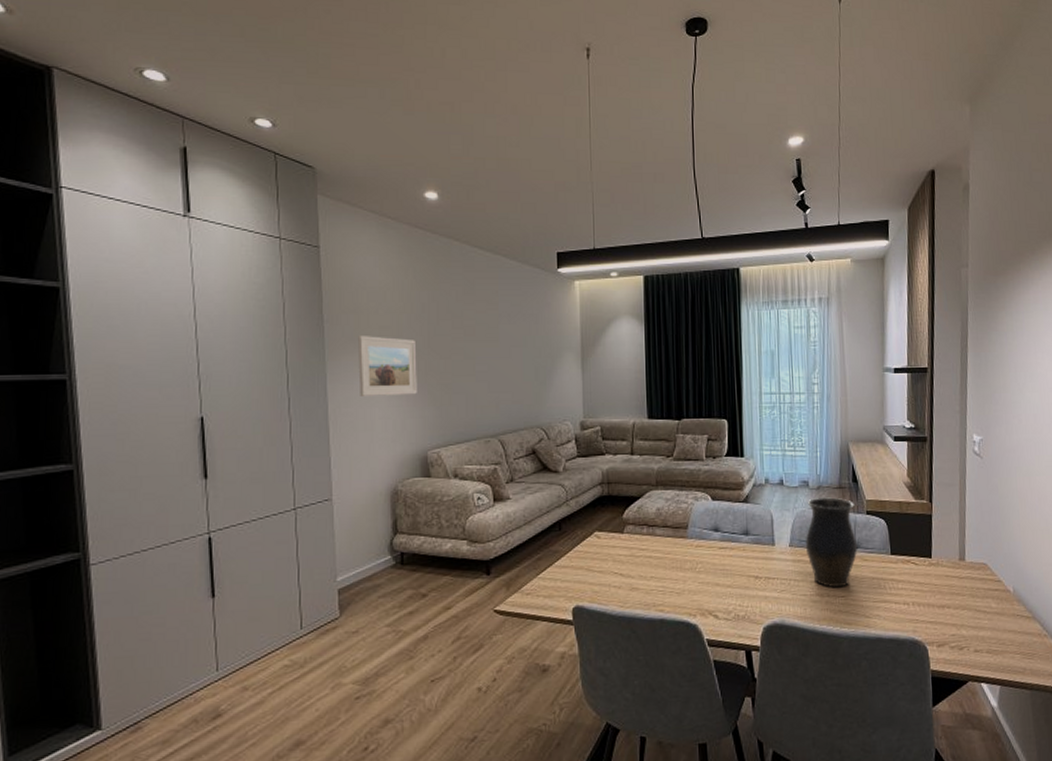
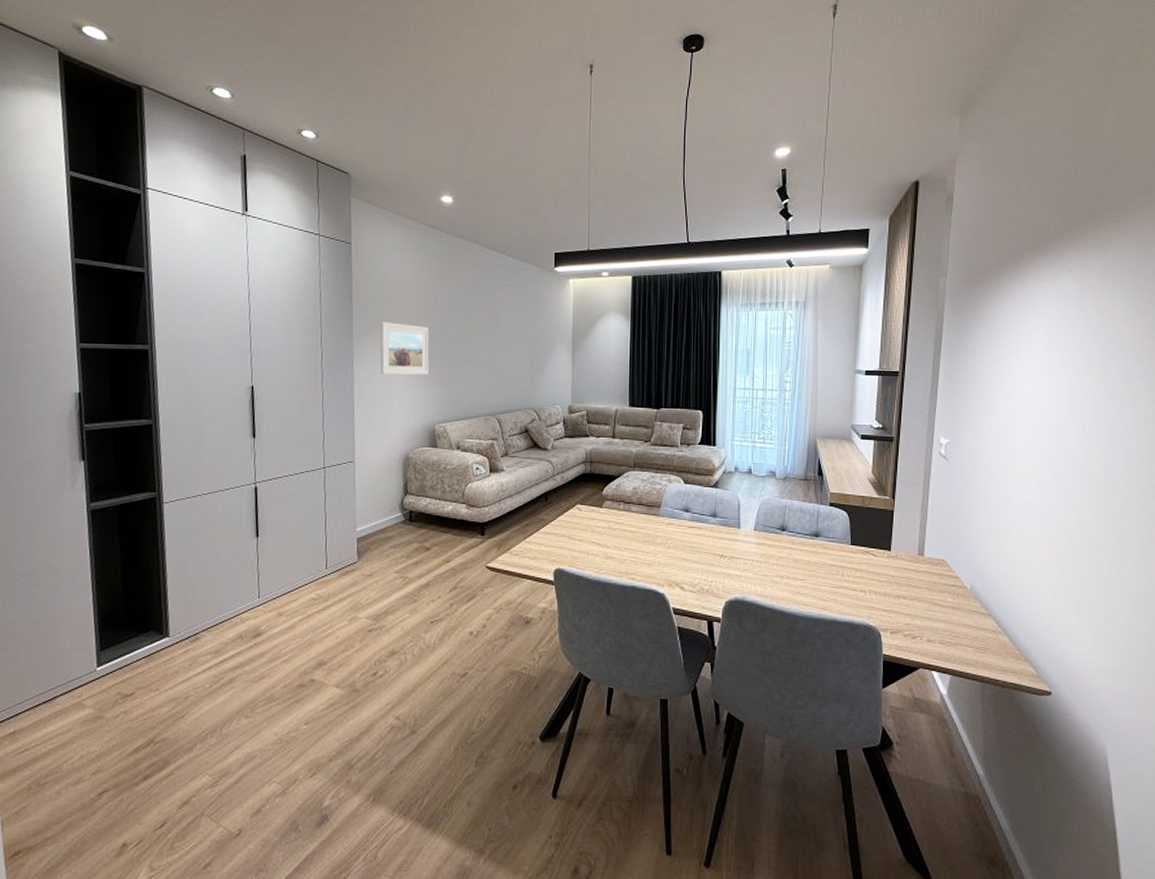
vase: present [805,497,858,588] -> none [769,487,819,572]

